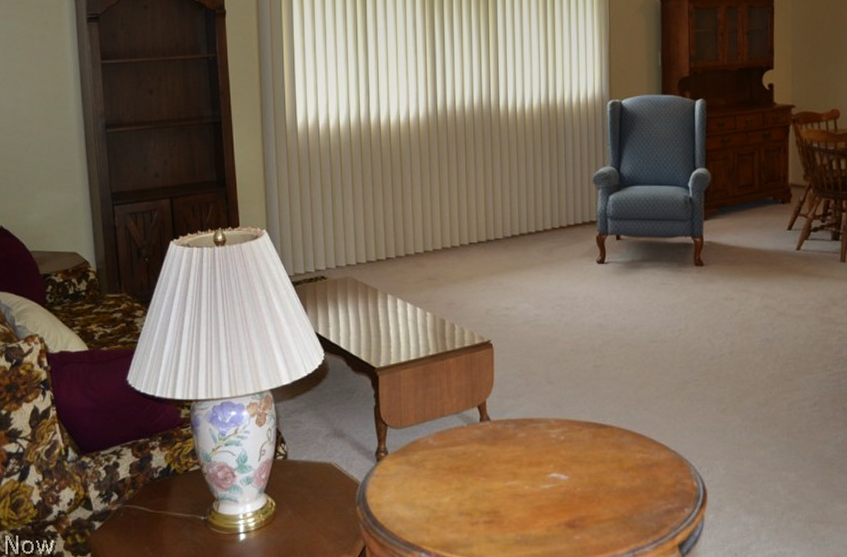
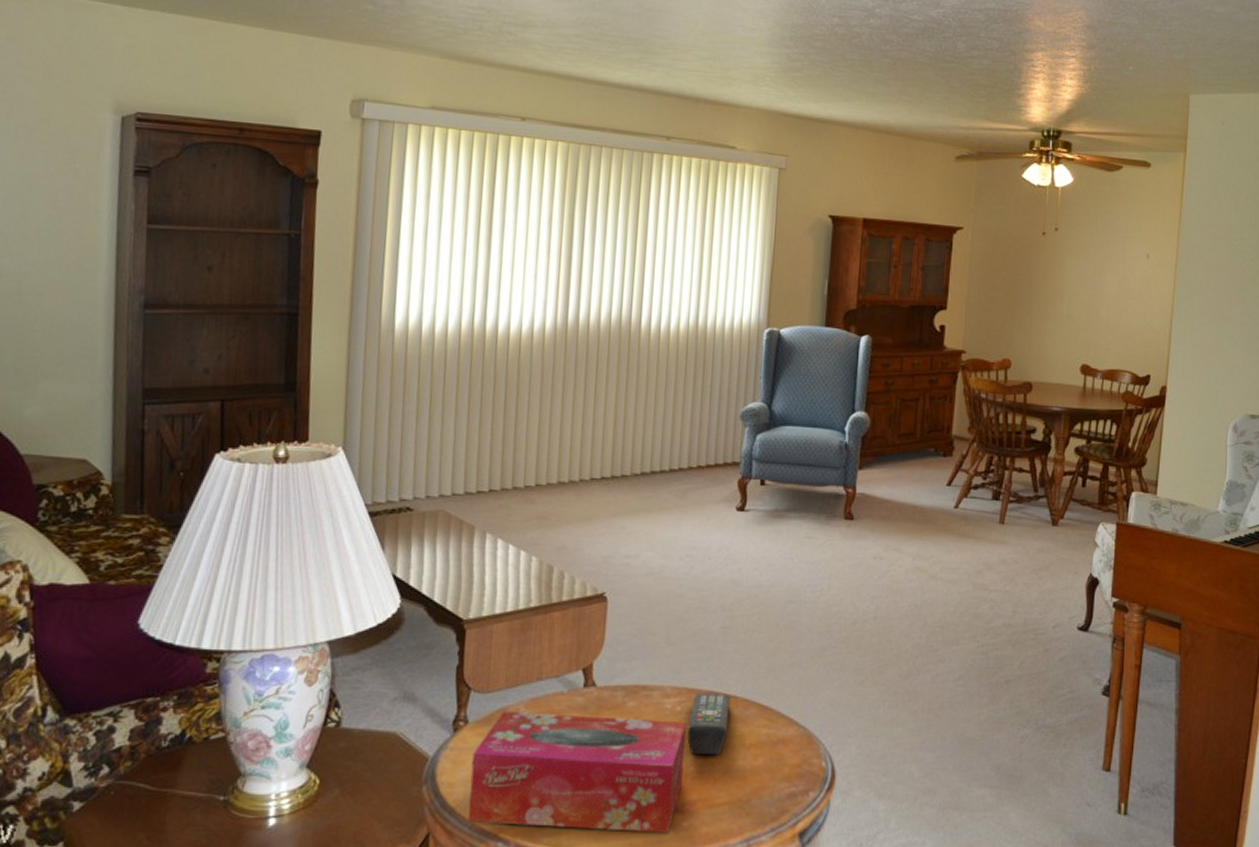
tissue box: none [394,443,572,545] -> present [469,710,687,833]
remote control: none [572,424,607,478] -> present [687,693,730,756]

